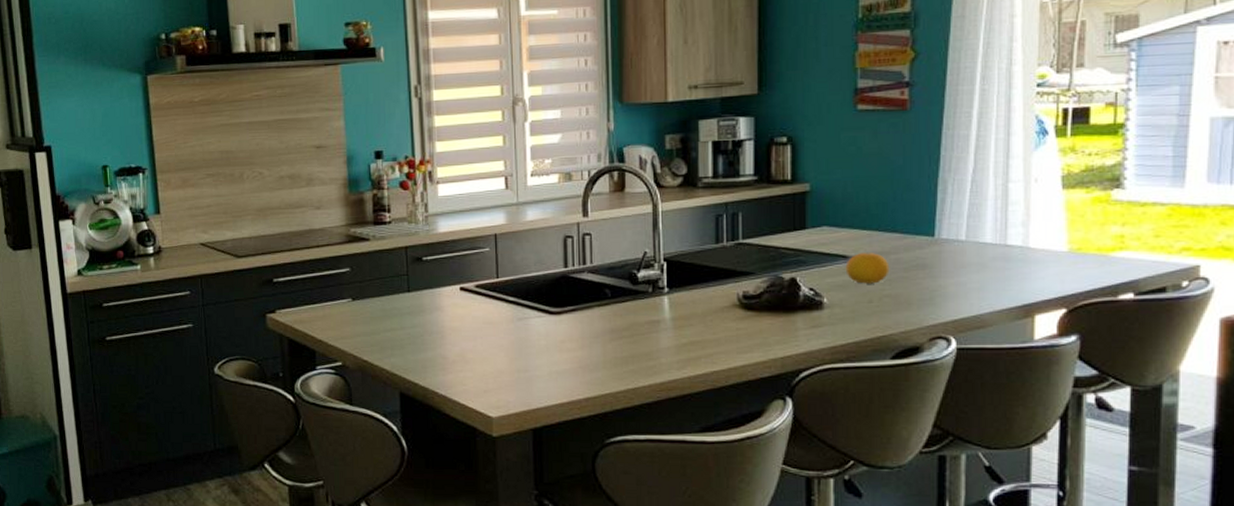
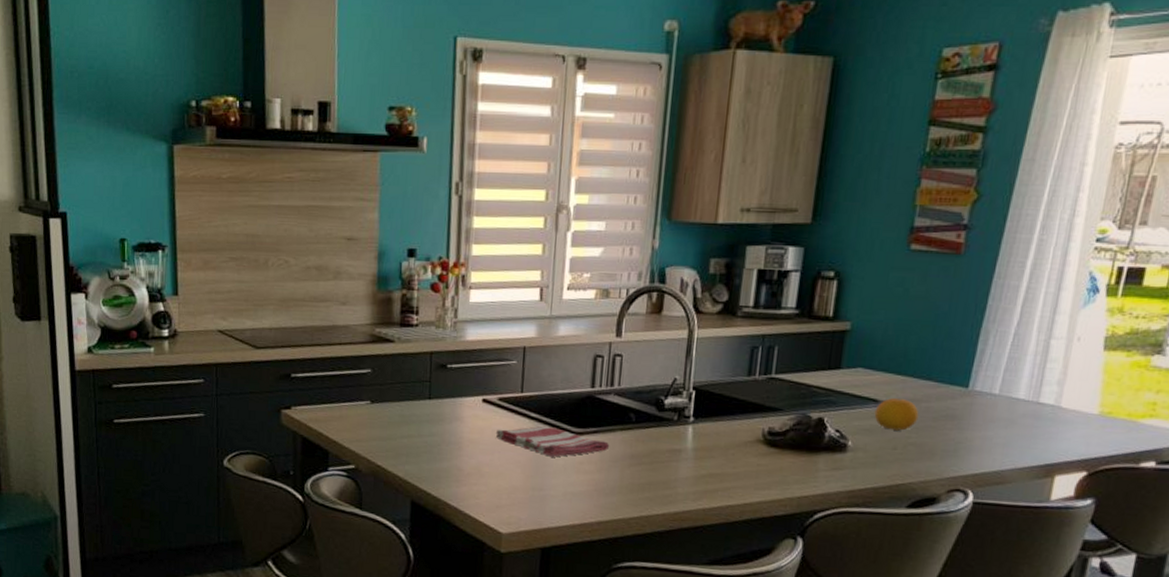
dish towel: none [476,308,589,338] -> present [495,425,610,457]

